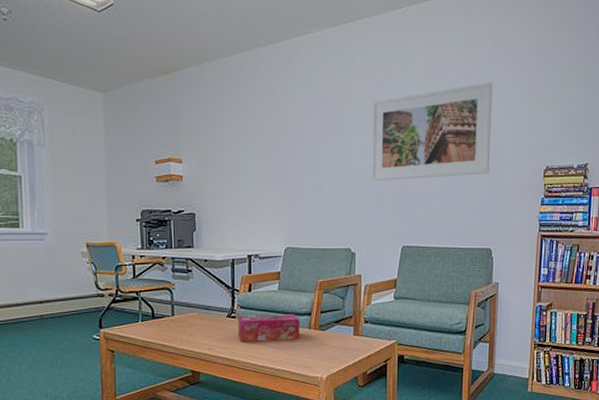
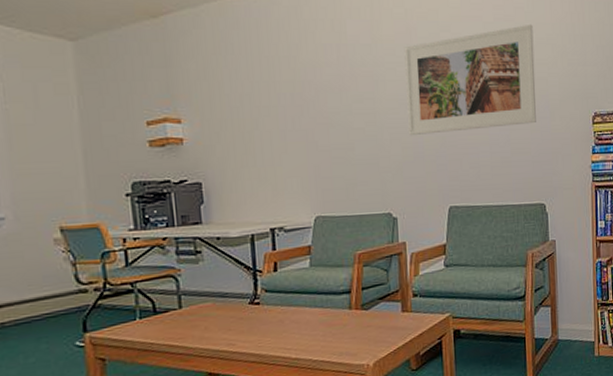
tissue box: present [238,314,300,342] -> none [263,293,339,333]

